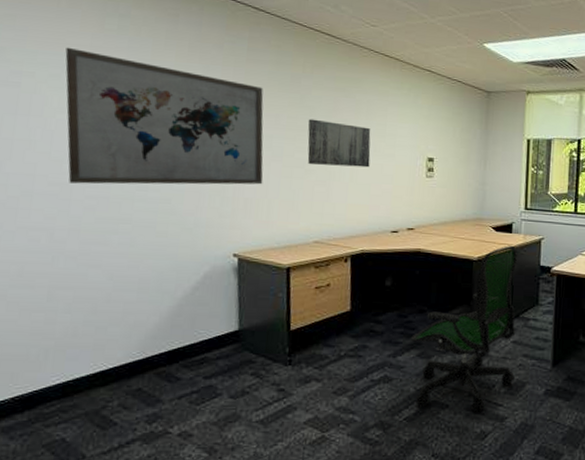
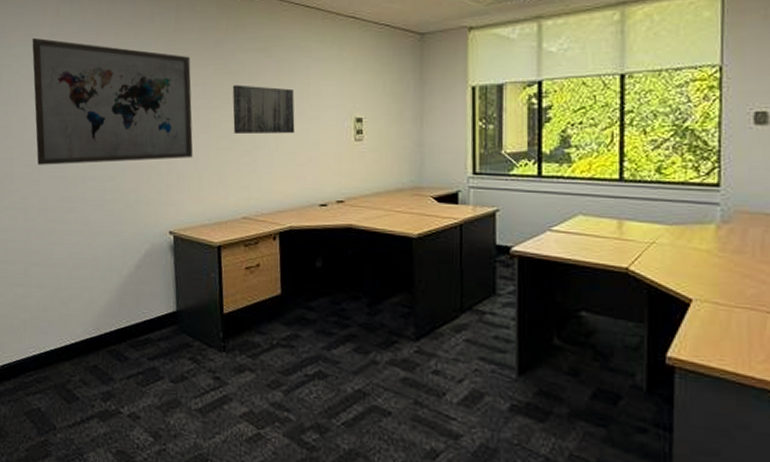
office chair: present [410,245,518,413] -> none [344,219,470,426]

